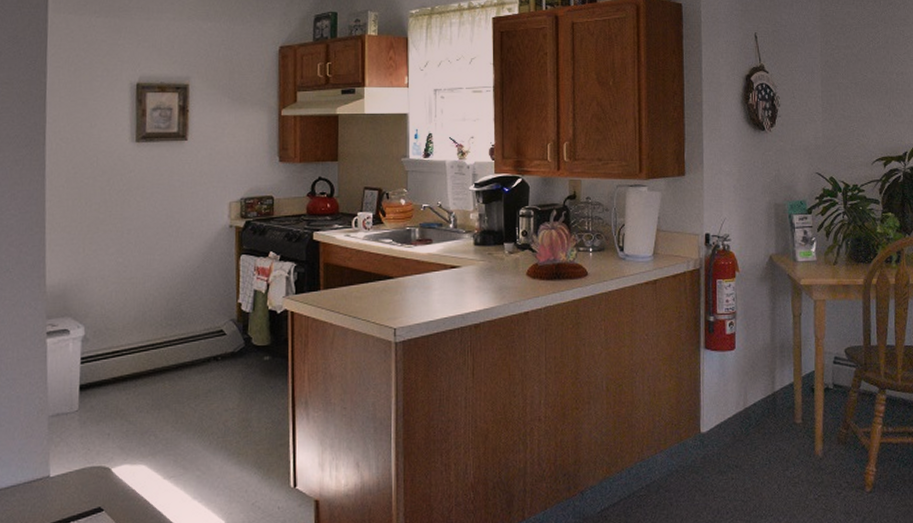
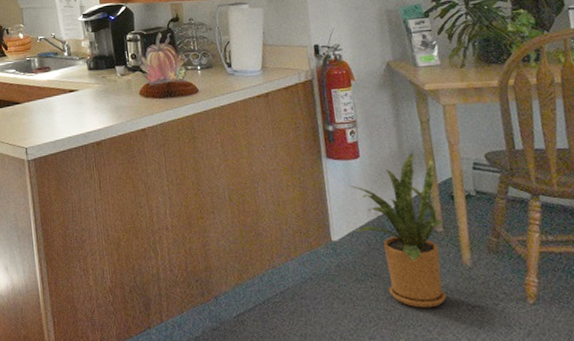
house plant: none [722,346,804,499] -> present [349,153,446,308]

